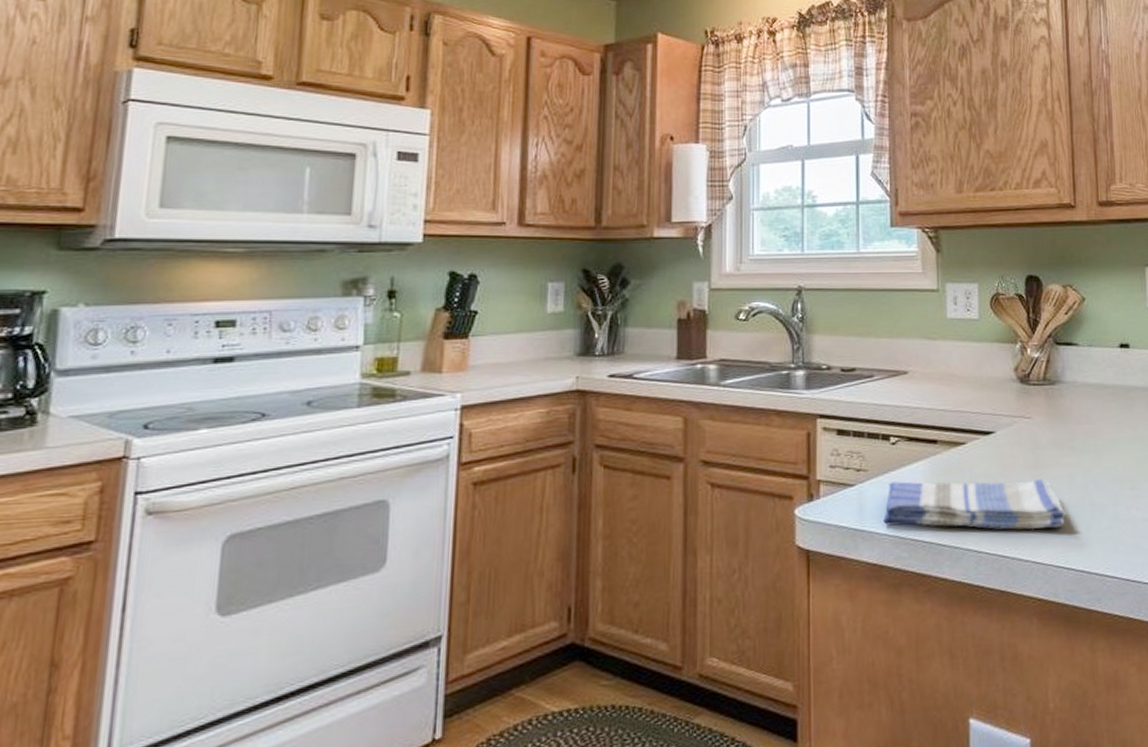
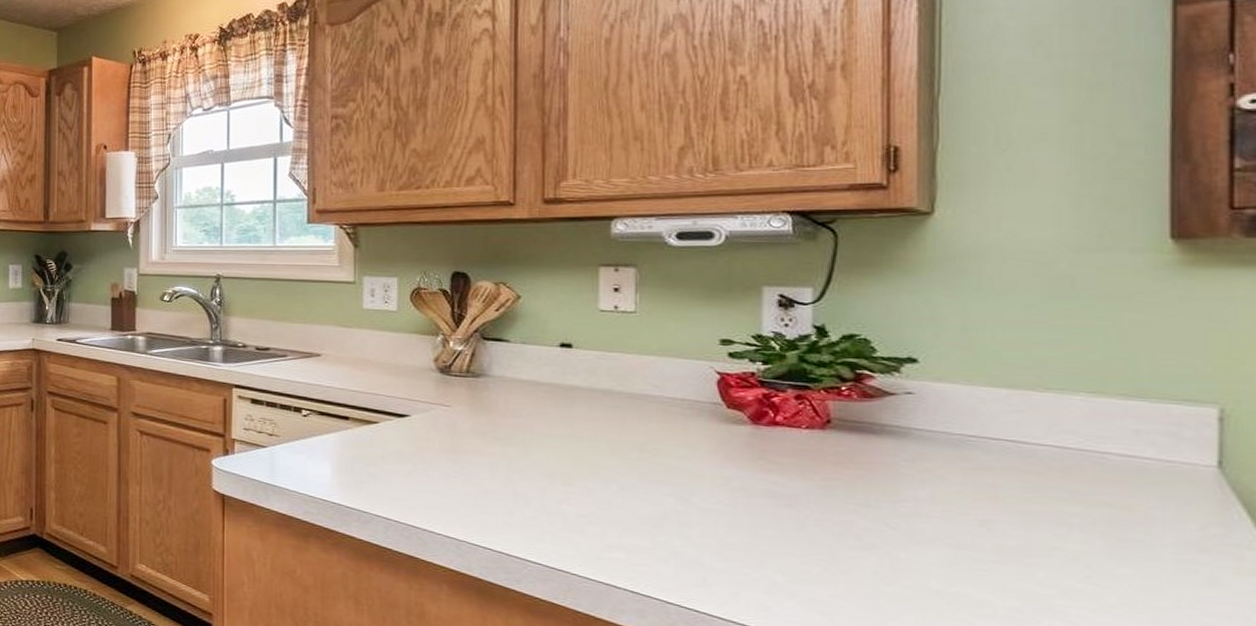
dish towel: present [882,478,1068,530] -> none [292,448,487,510]

